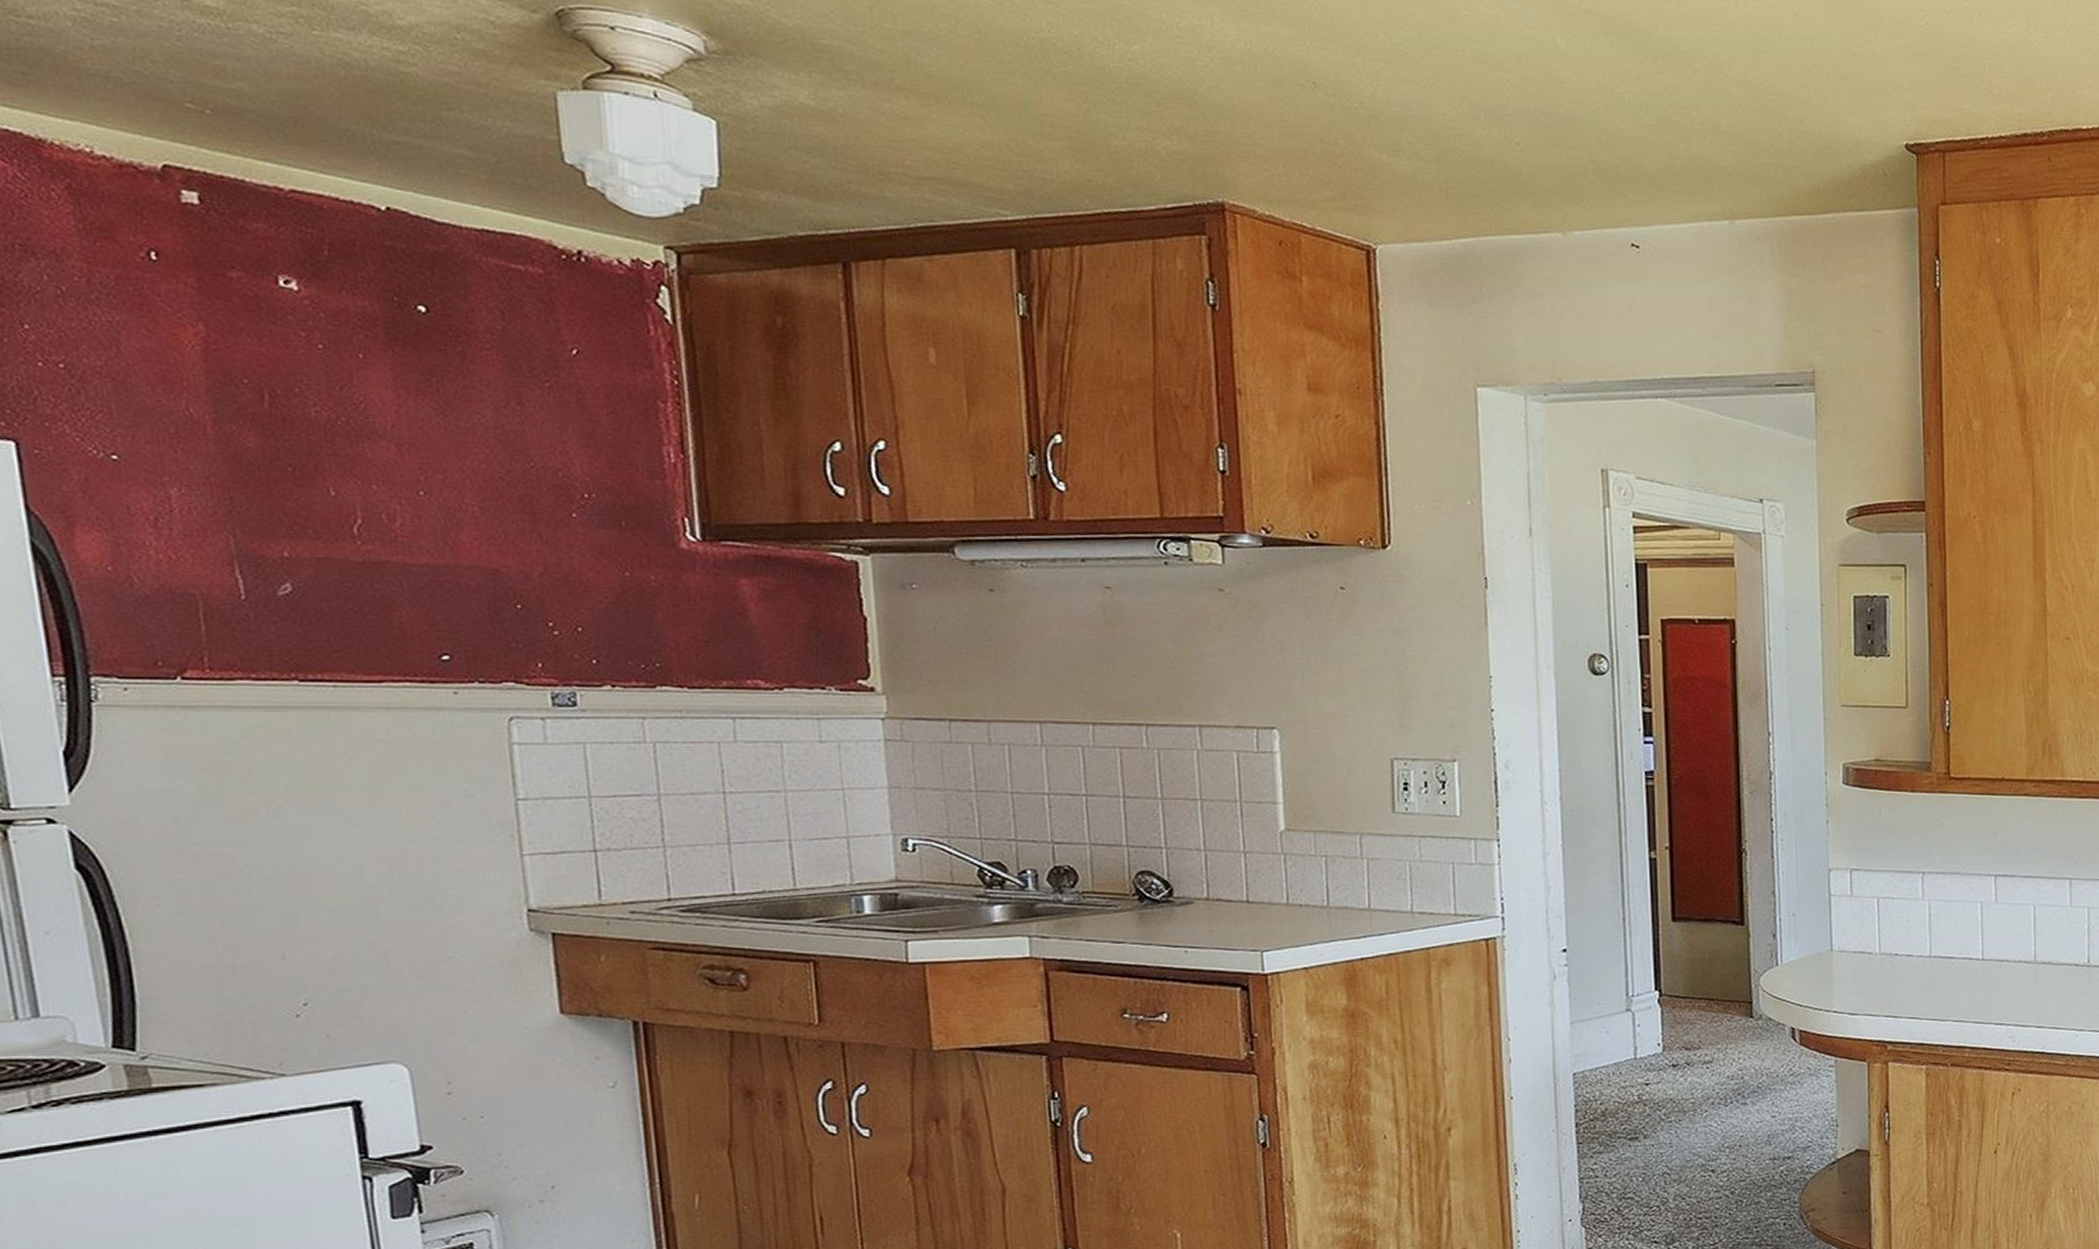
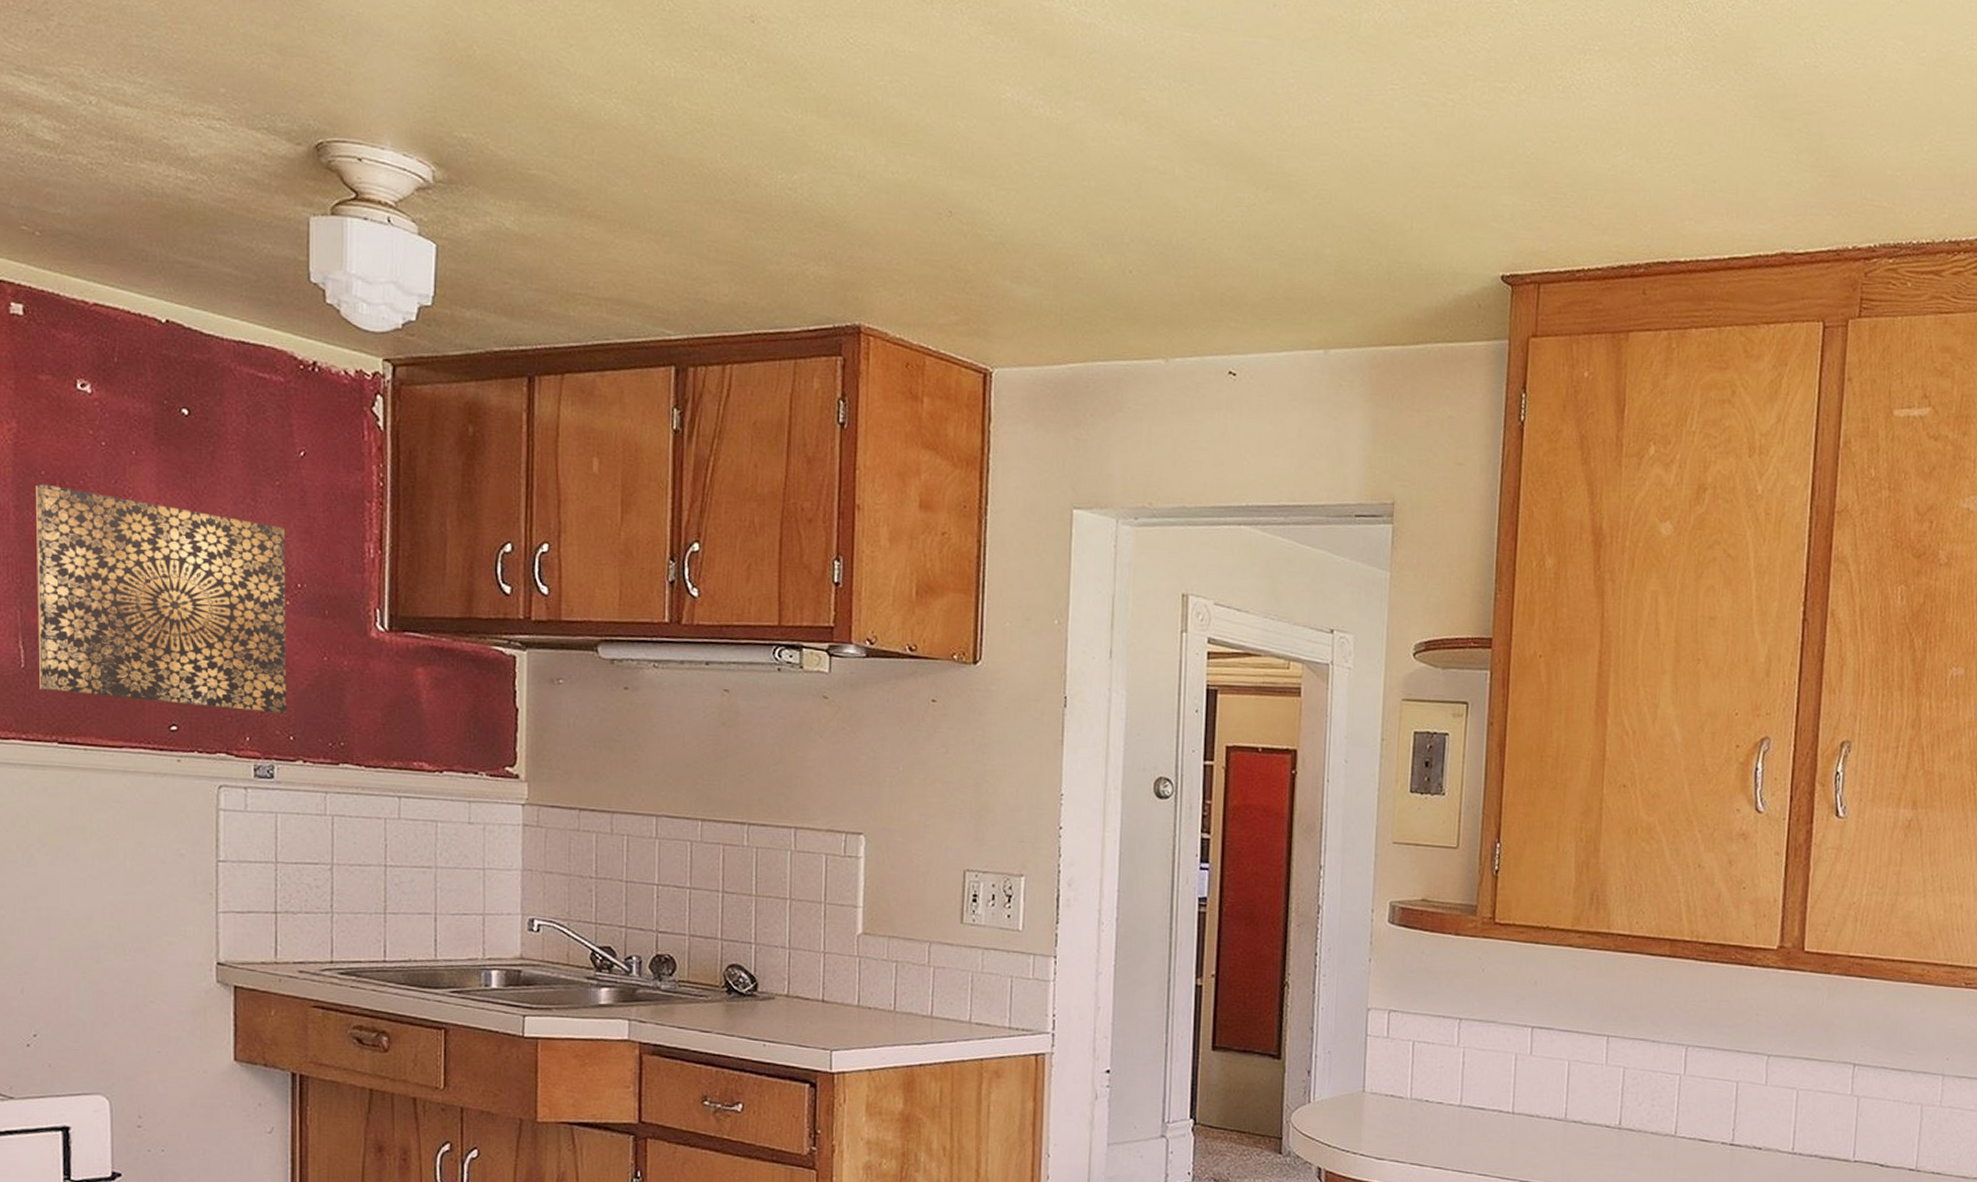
wall art: none [238,394,584,636] -> present [36,484,286,714]

